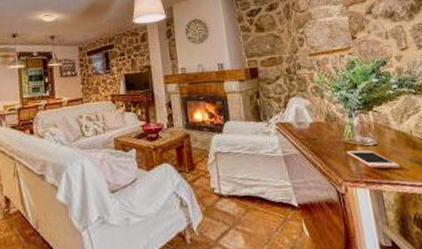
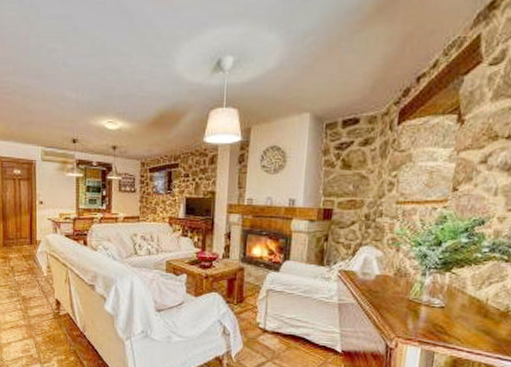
cell phone: present [347,150,400,169] -> none [408,309,462,333]

